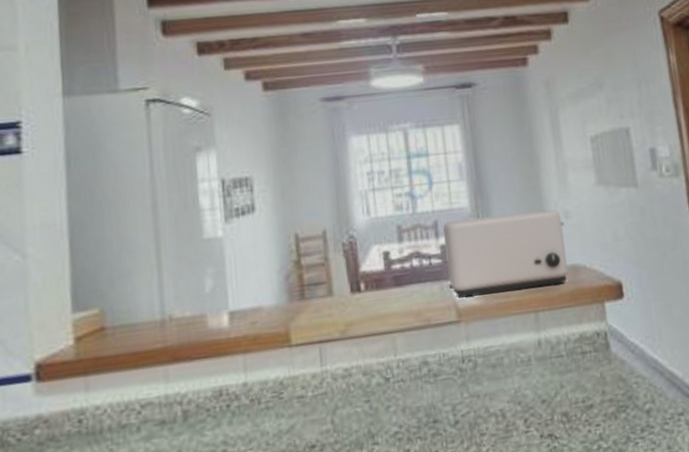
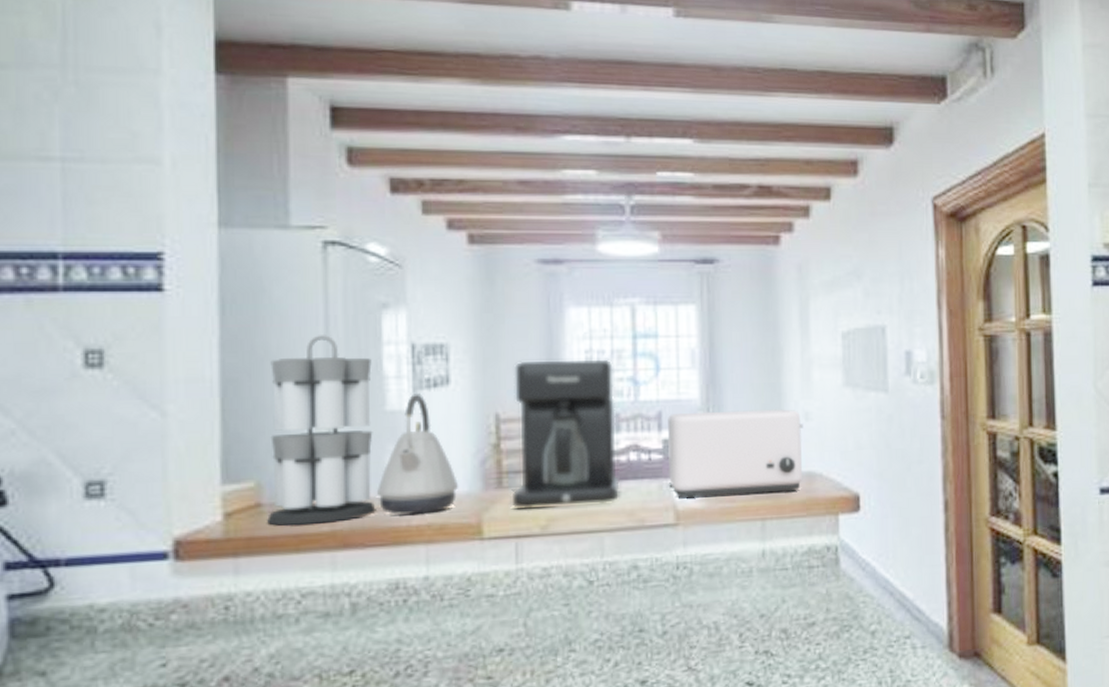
spice rack: none [108,178,200,346] -> present [267,335,376,526]
kettle: none [199,222,268,330] -> present [376,393,459,515]
coffee maker: none [307,178,407,317] -> present [511,358,620,509]

